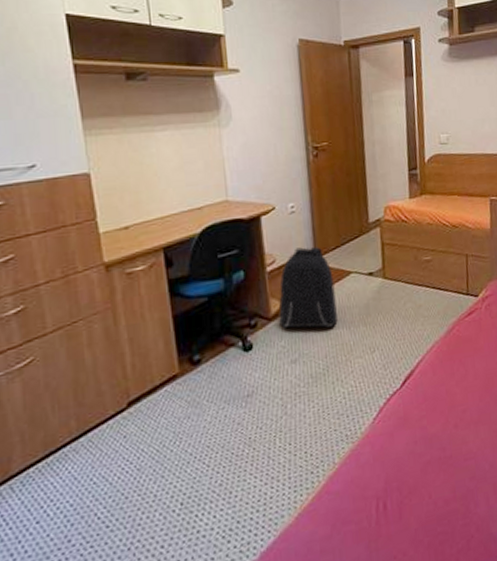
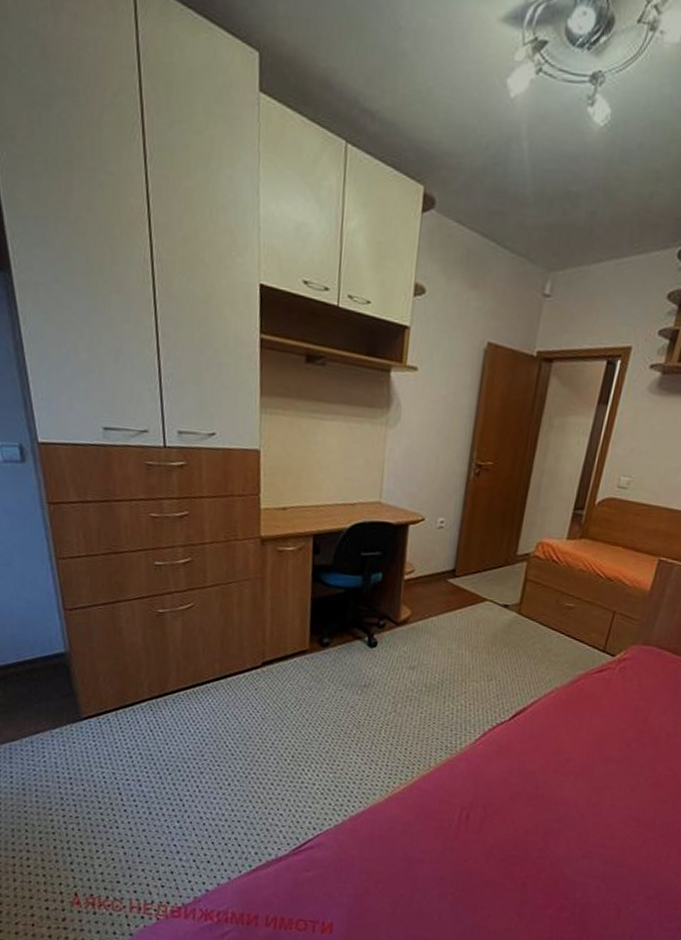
backpack: present [279,247,338,328] -> none [406,563,468,646]

